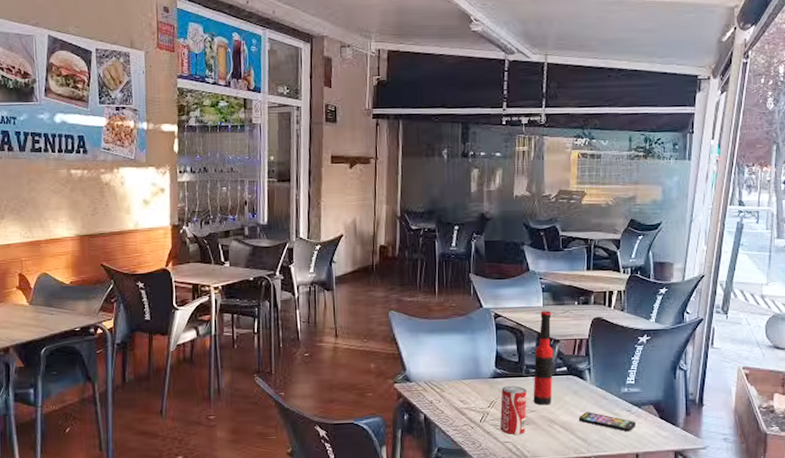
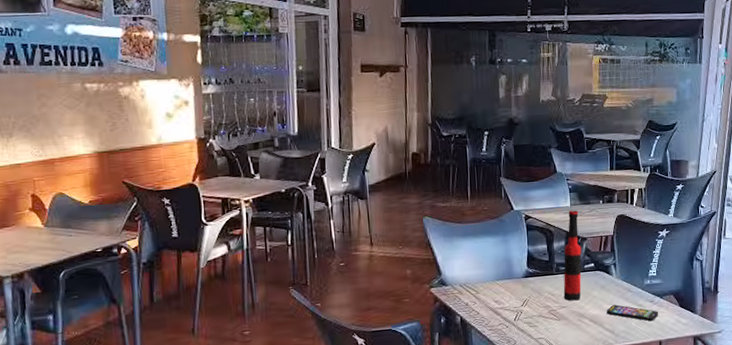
beverage can: present [500,386,527,435] -> none [533,284,558,331]

